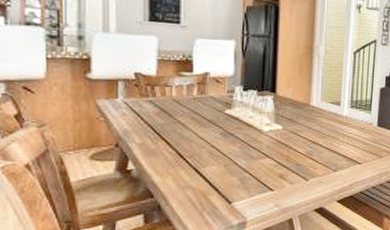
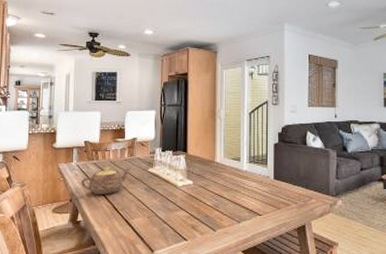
teapot: none [131,105,202,140] -> present [81,166,131,195]

